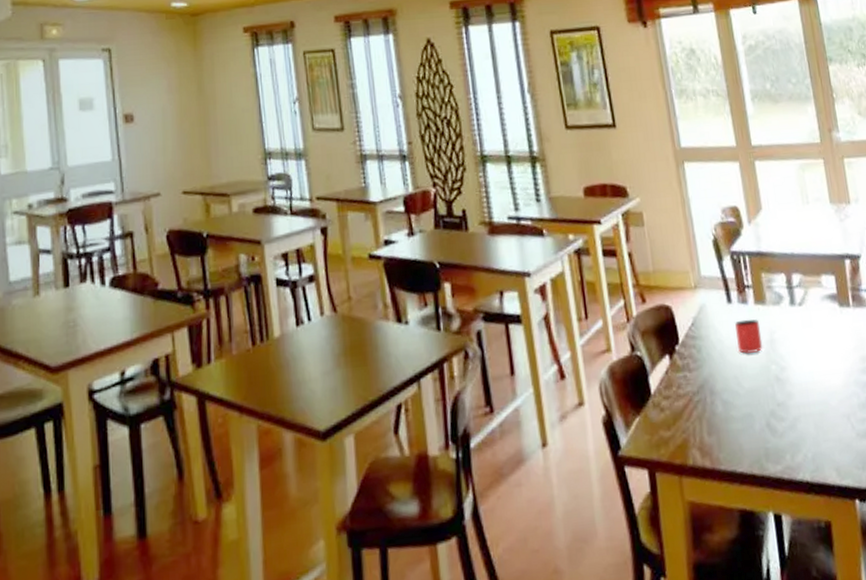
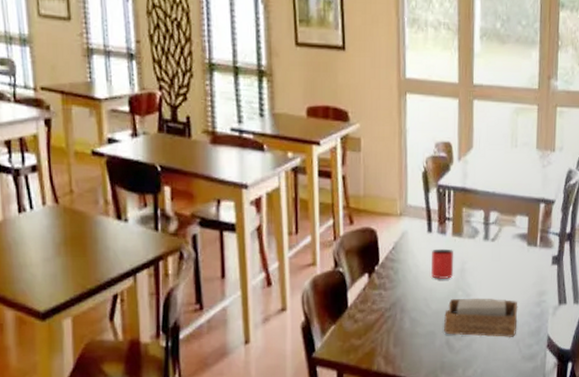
napkin holder: none [760,369,845,416] -> present [444,298,518,338]

